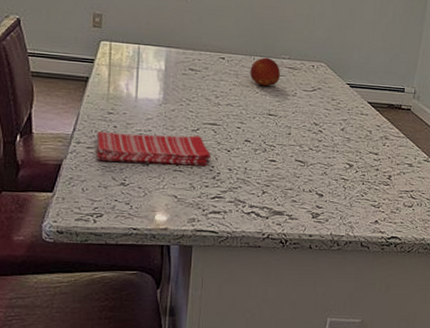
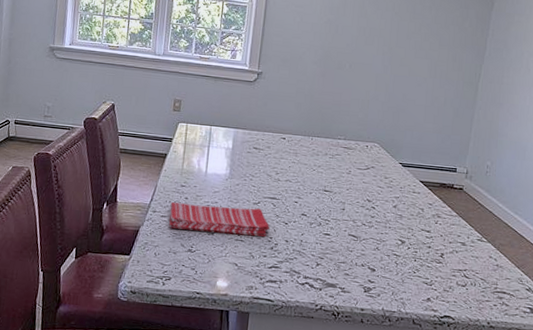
fruit: present [250,57,280,87] -> none [308,138,336,165]

